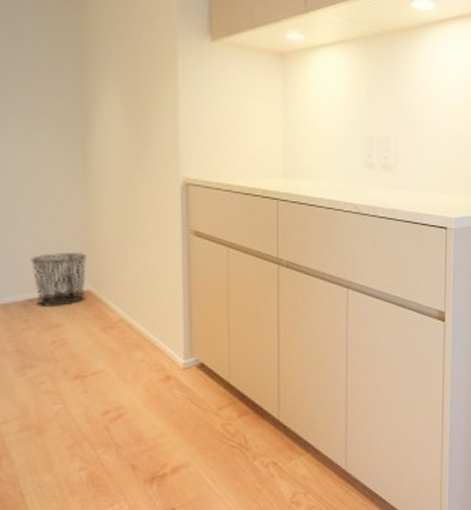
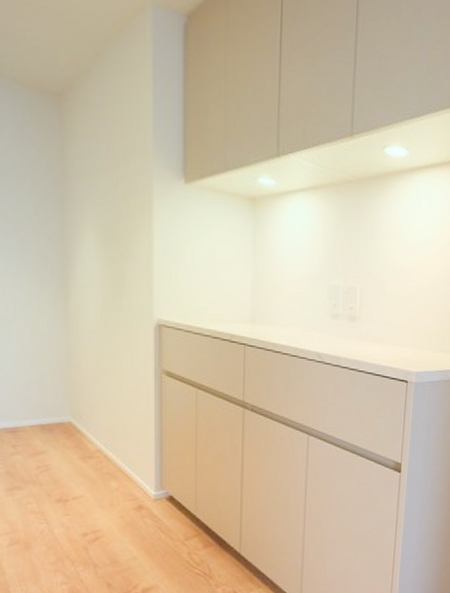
waste bin: present [30,251,86,307] -> none [17,384,68,435]

